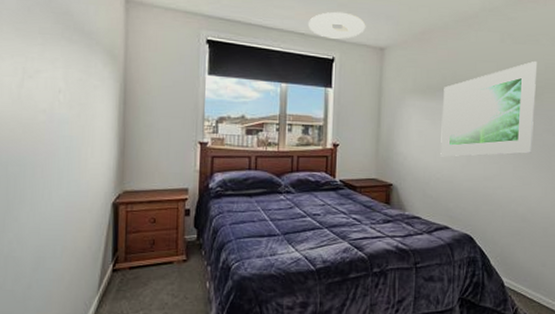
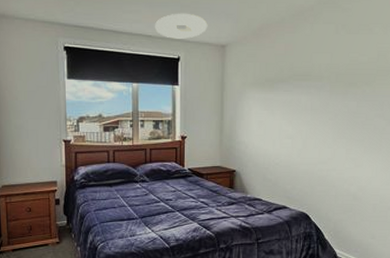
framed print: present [440,60,538,157] -> none [279,49,370,144]

